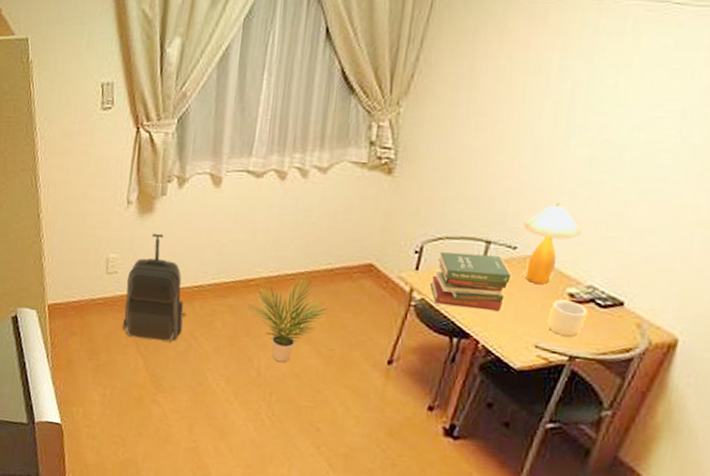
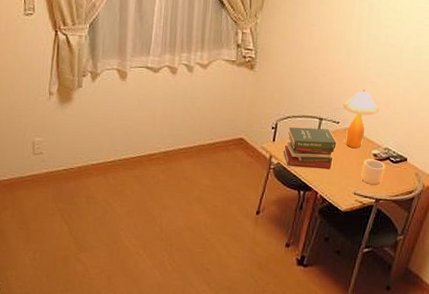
rolling backpack: present [122,233,187,342] -> none [48,119,103,209]
potted plant: present [247,276,328,362] -> none [151,149,211,219]

